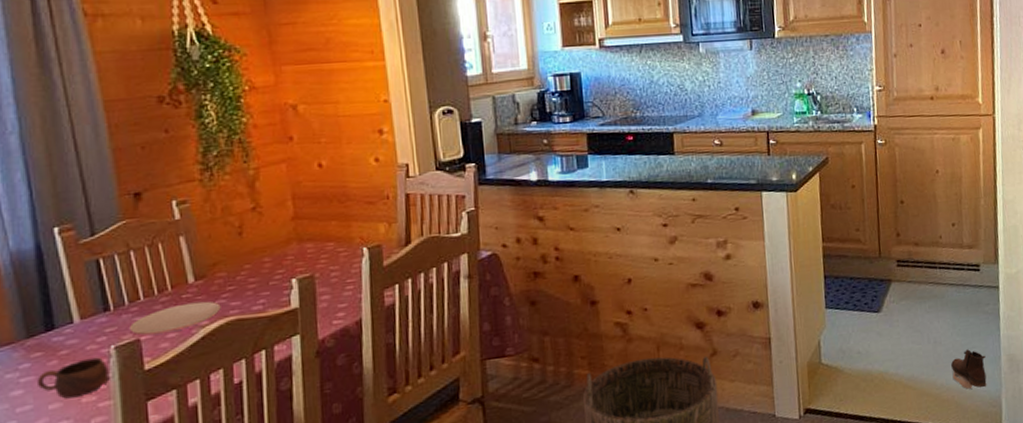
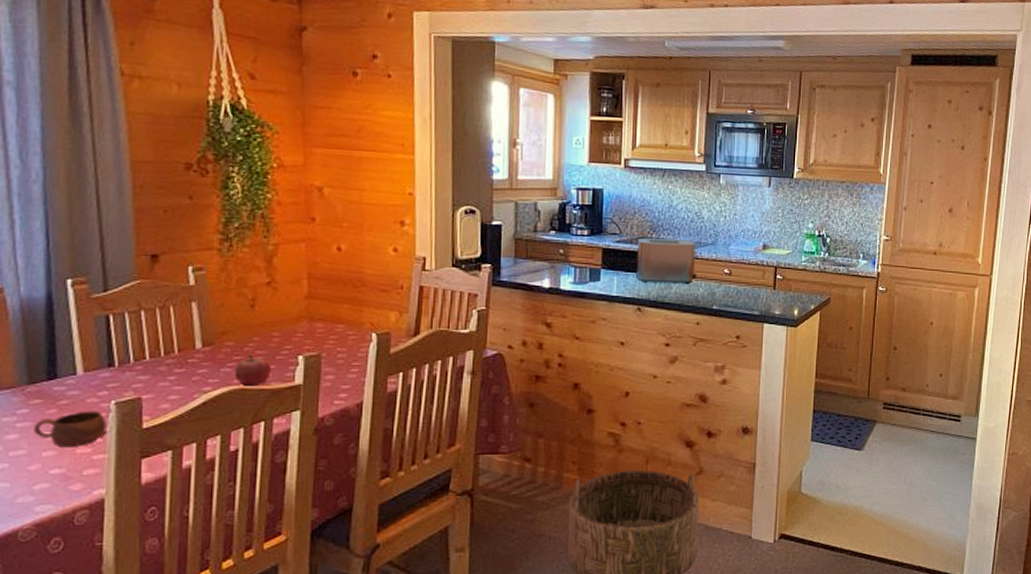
plate: present [130,301,221,336] -> none [133,368,225,394]
fruit: none [229,282,267,316] -> present [234,354,272,386]
toaster: none [621,114,688,164] -> present [636,238,698,284]
boot: present [951,349,987,389] -> none [923,494,956,532]

